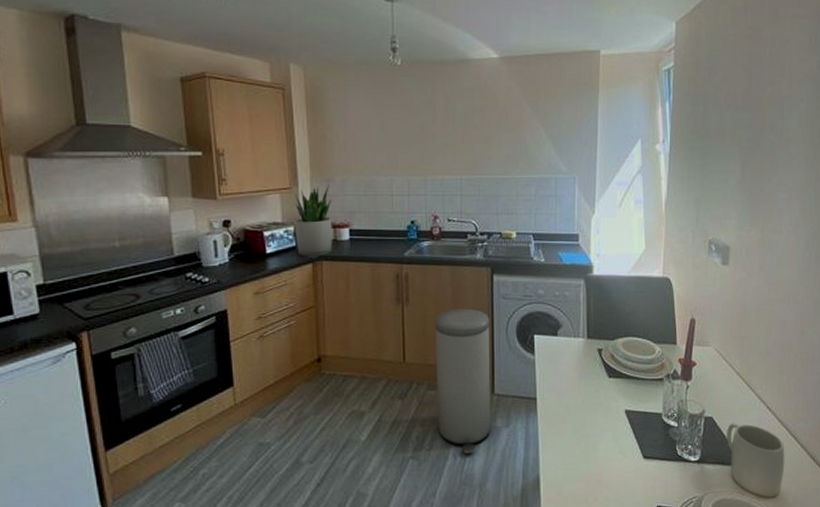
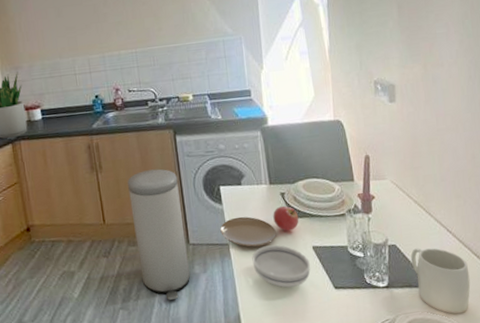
plate: none [529,370,588,404] -> present [220,216,276,247]
bowl: none [559,404,621,452] -> present [252,245,311,288]
fruit: none [587,363,614,391] -> present [273,206,299,231]

